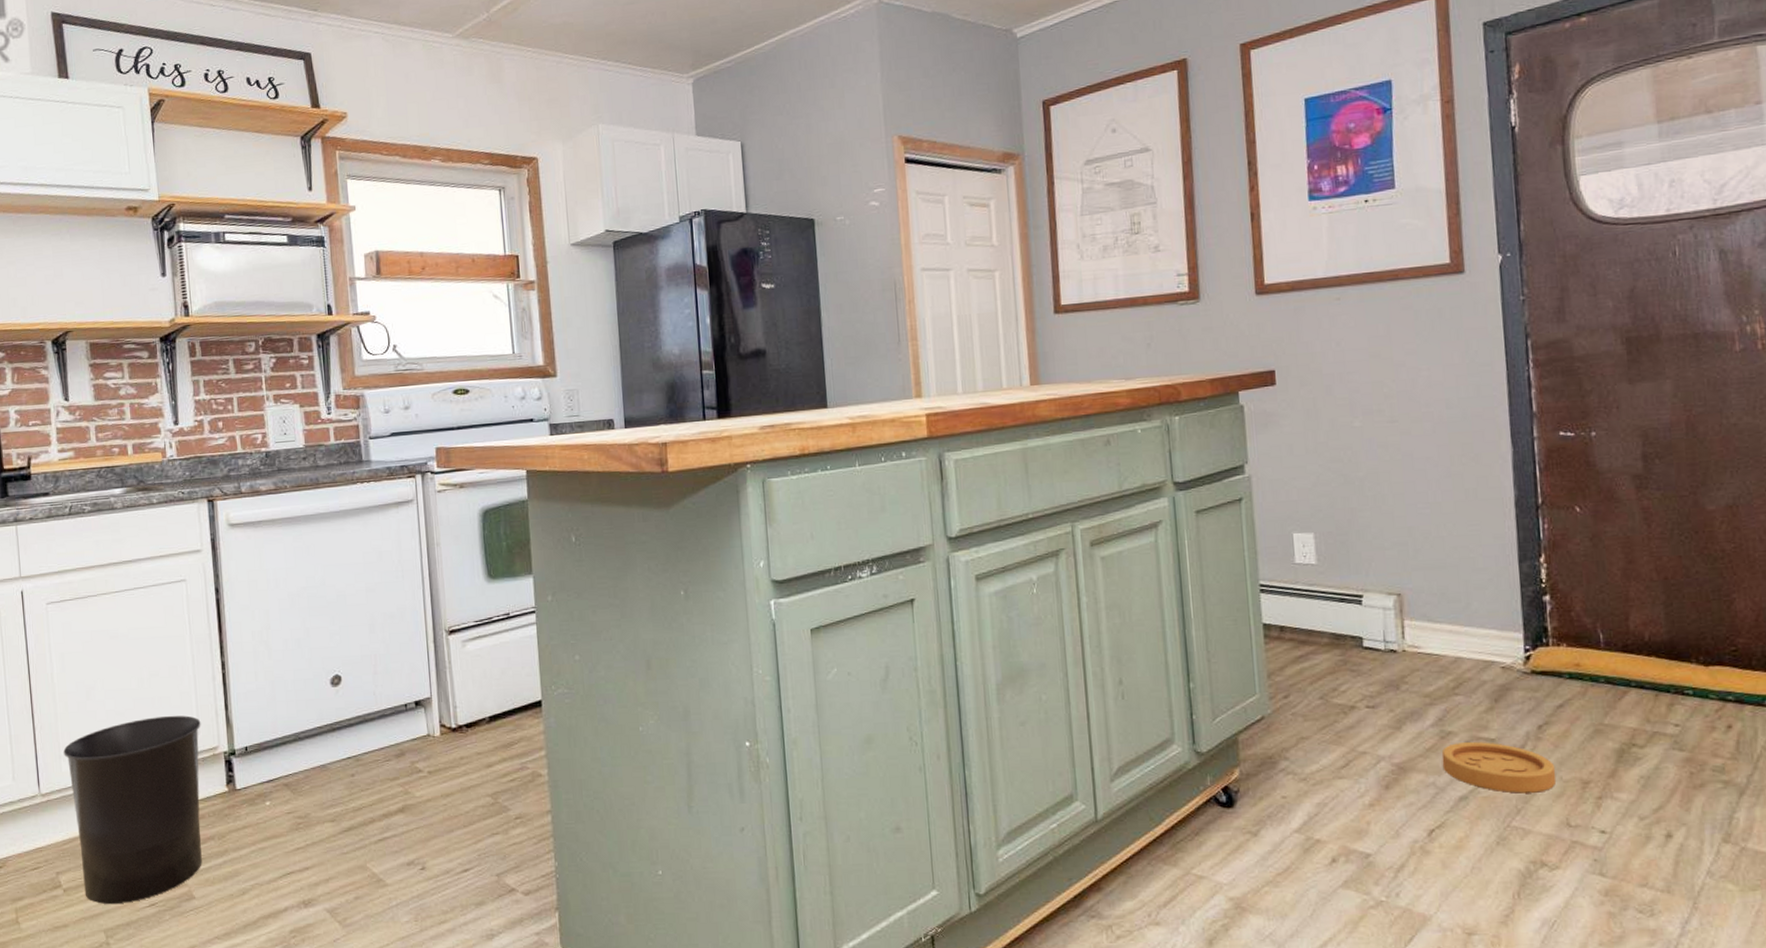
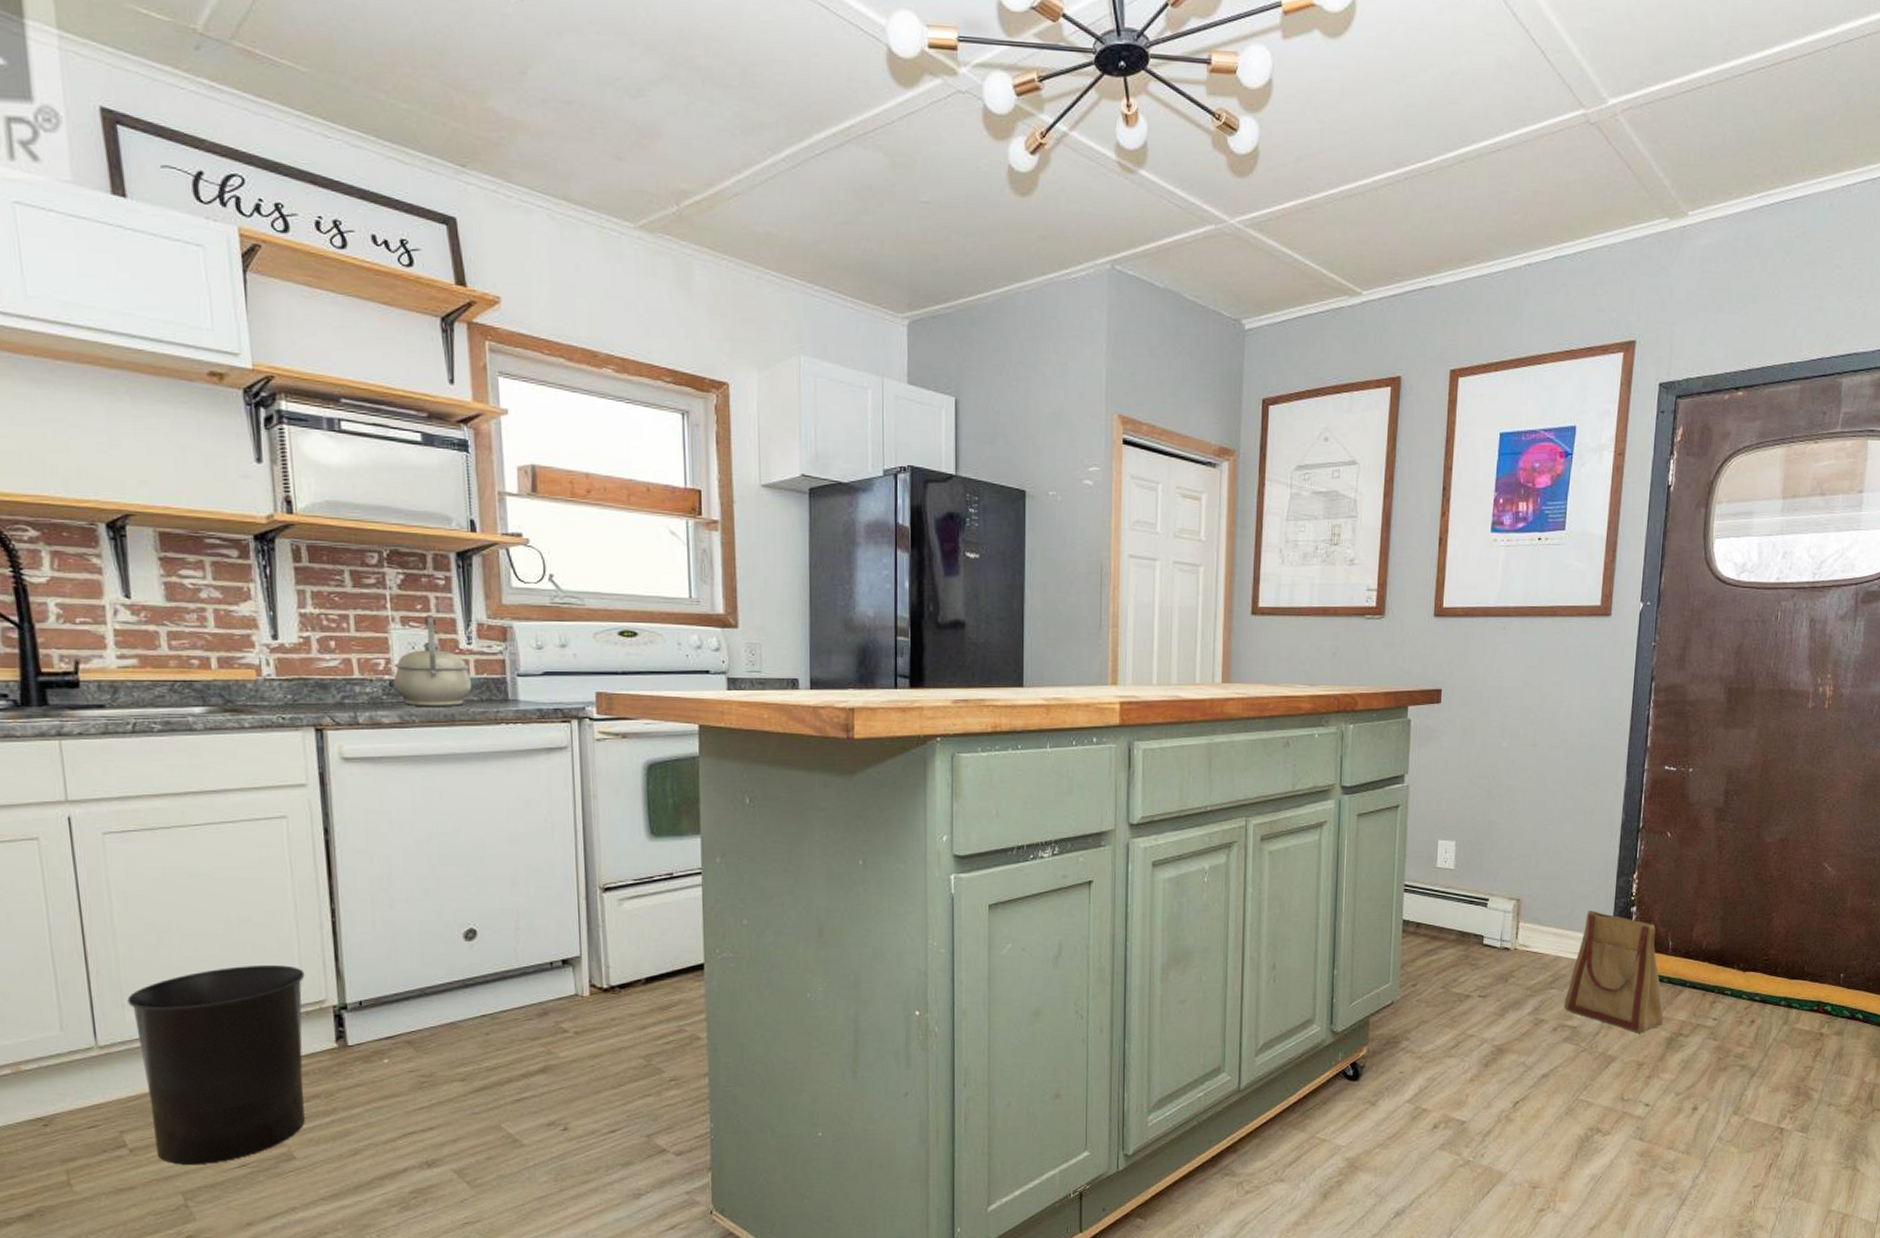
kettle: none [269,391,333,473] -> present [394,615,472,706]
pet bowl: present [1441,742,1557,793] -> none [1532,1029,1620,1072]
shopping bag: none [1474,602,1608,745] -> present [1564,911,1664,1033]

